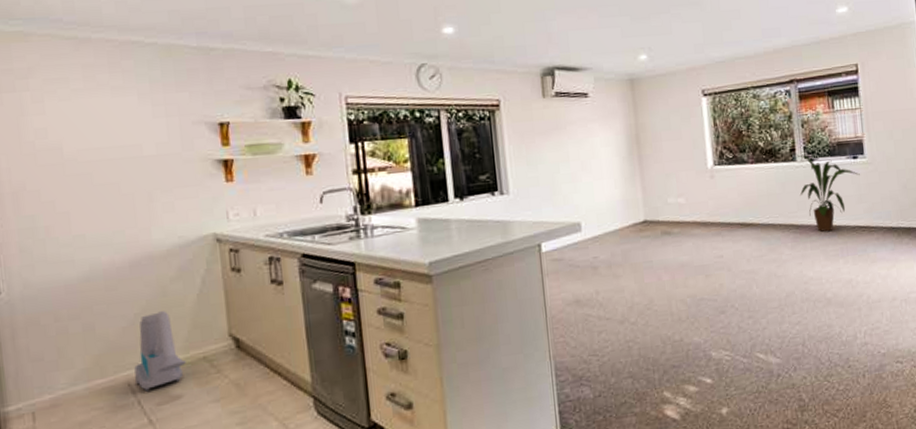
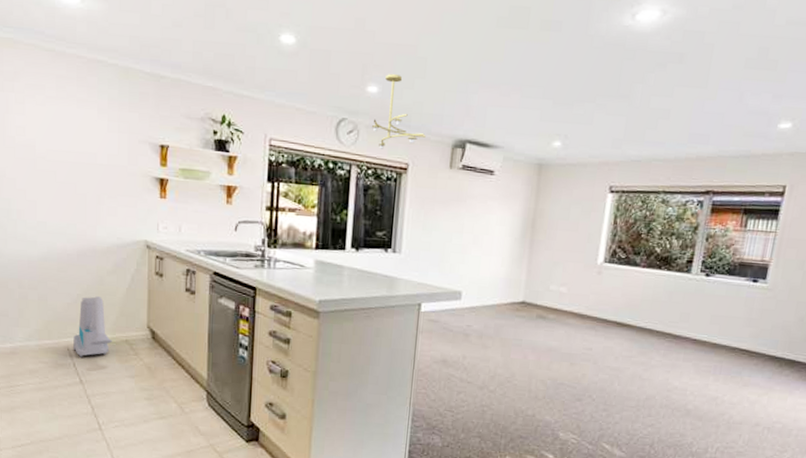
ceiling light fixture: none [455,12,512,89] -> present [372,74,426,149]
house plant: present [797,154,860,232] -> none [685,267,756,348]

